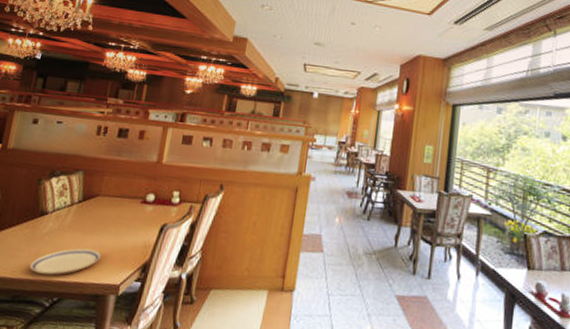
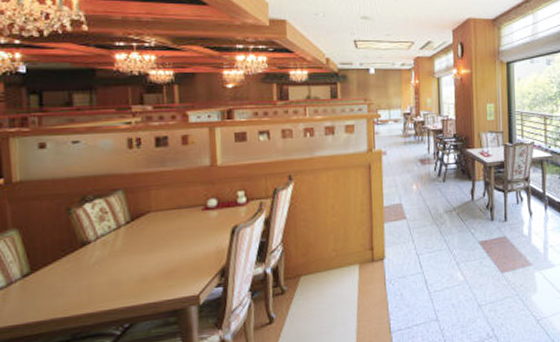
plate: present [30,248,101,276] -> none [84,267,169,306]

